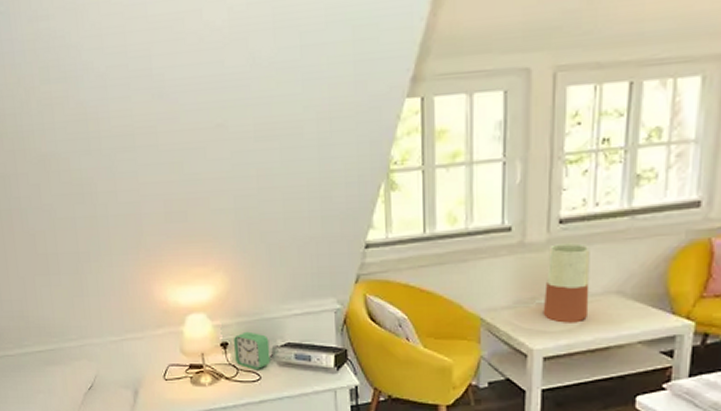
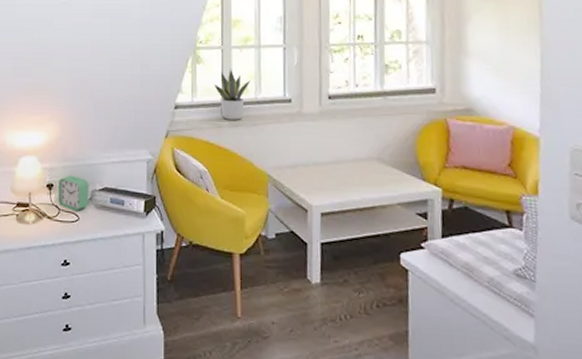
potted plant: none [413,193,460,257] -> present [214,68,251,120]
vase: present [543,243,590,323] -> none [319,115,356,184]

